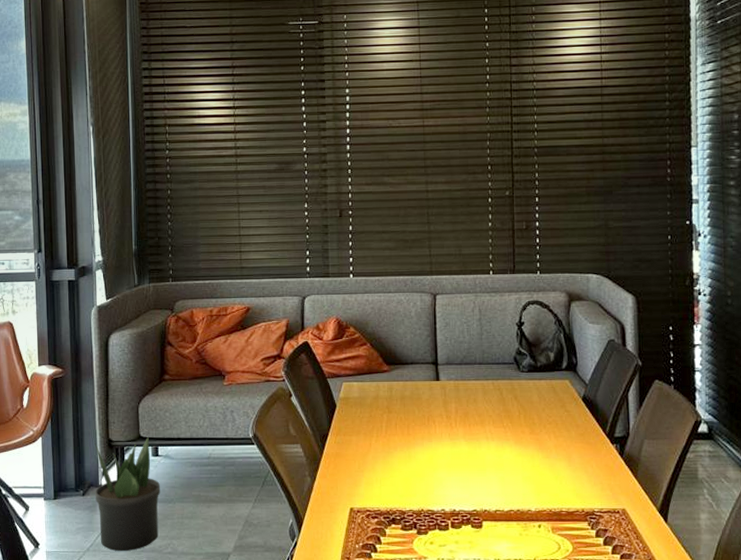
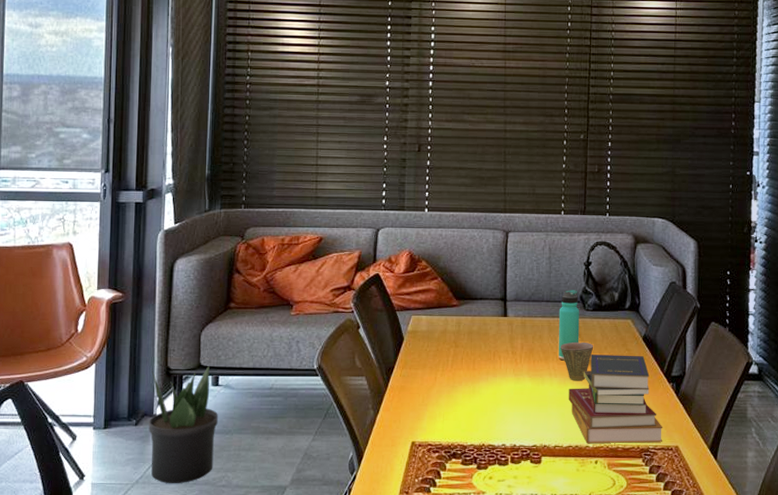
thermos bottle: none [492,351,515,424] -> present [558,290,580,361]
cup: none [496,404,531,444] -> present [560,341,594,381]
books: none [507,416,609,507] -> present [568,354,663,443]

